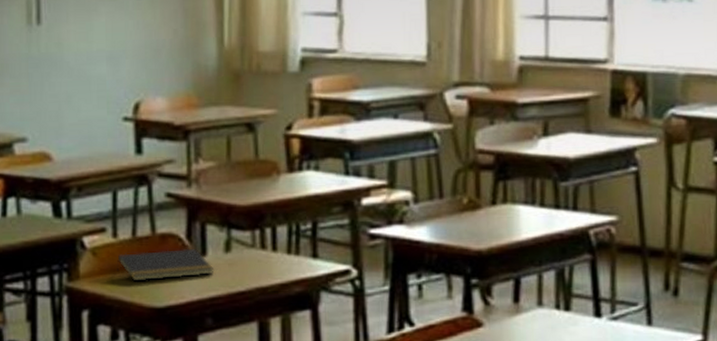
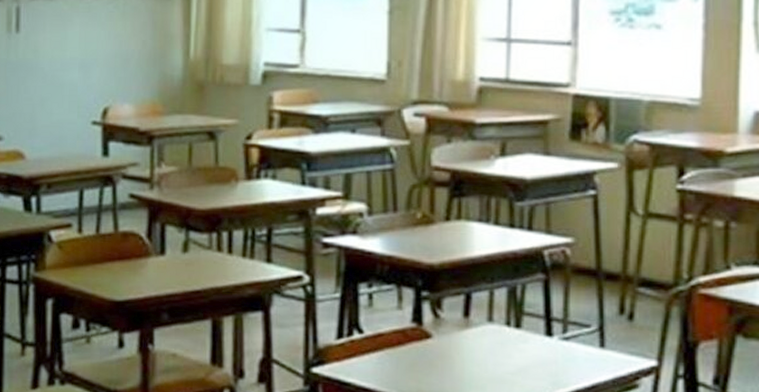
notepad: present [116,248,215,282] -> none [80,247,172,276]

